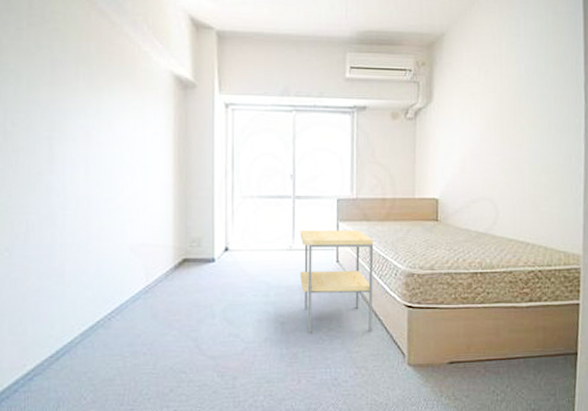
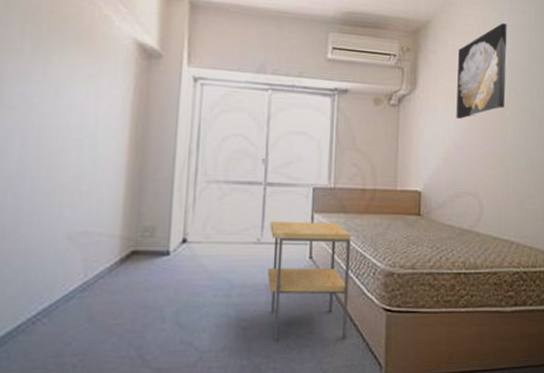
wall art: none [471,30,523,128] -> present [456,23,507,119]

